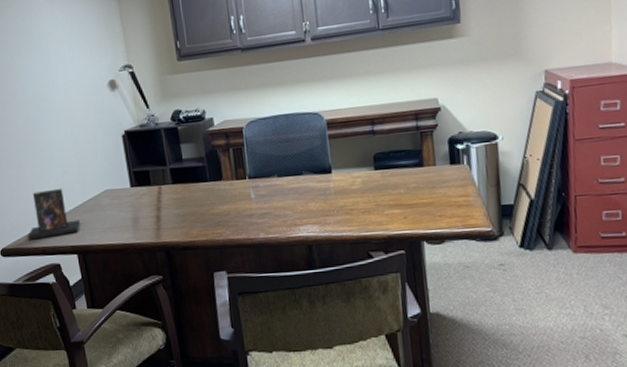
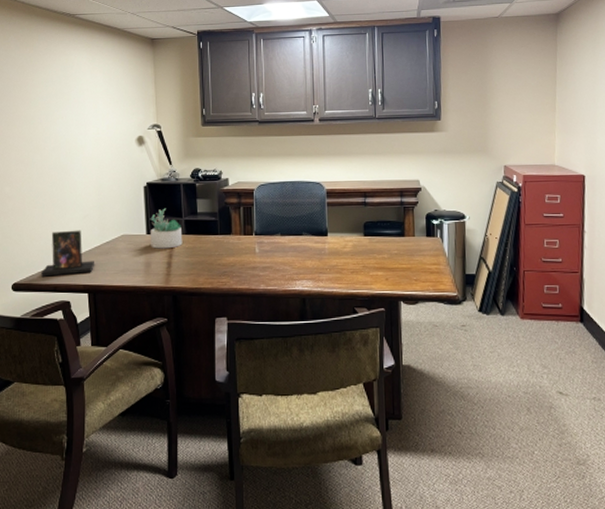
succulent plant: none [132,157,170,203] -> present [150,208,183,249]

